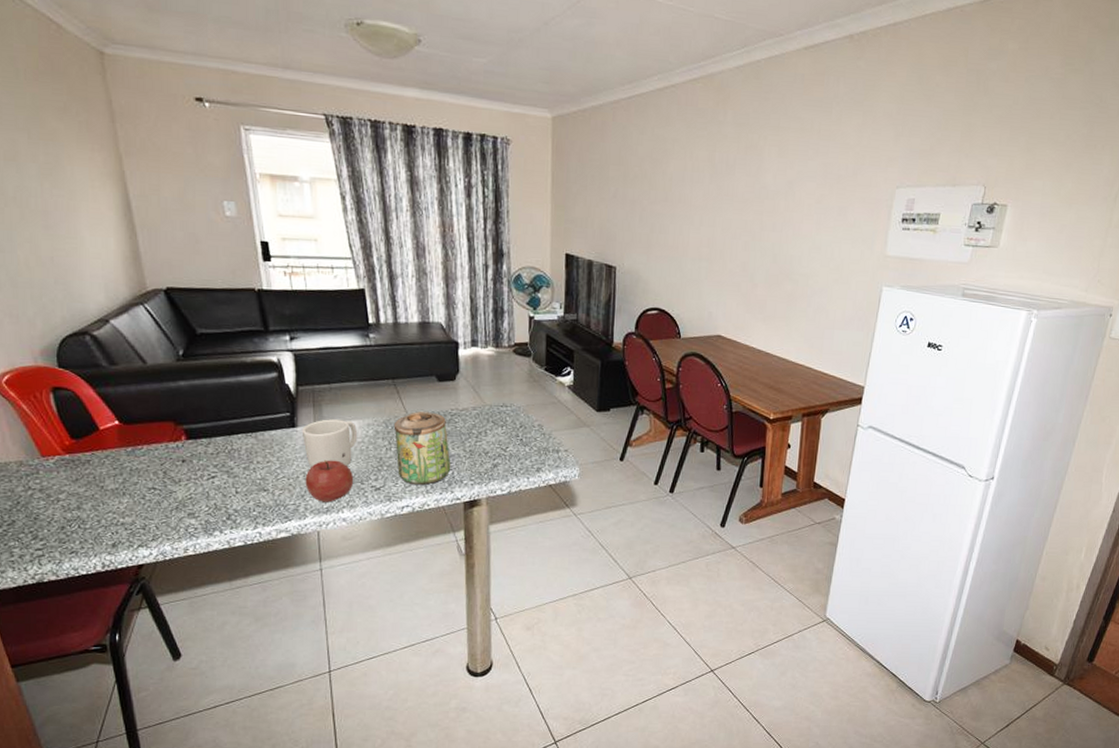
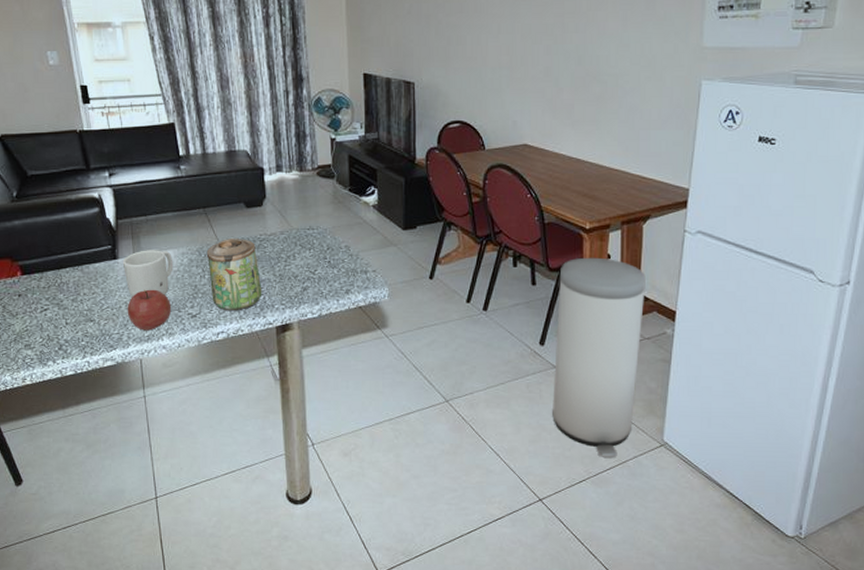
pedal bin: none [728,446,821,632] -> present [552,257,646,457]

